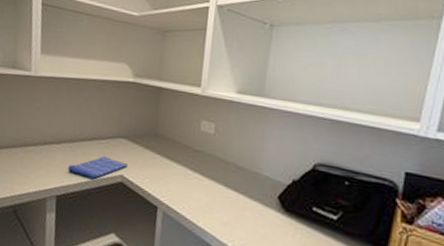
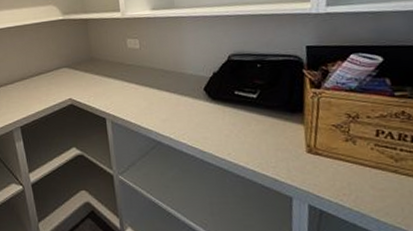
dish towel: present [68,156,128,180] -> none [25,86,74,108]

